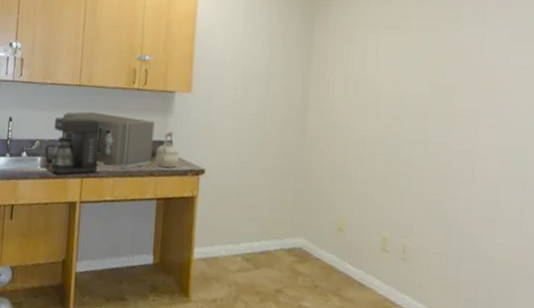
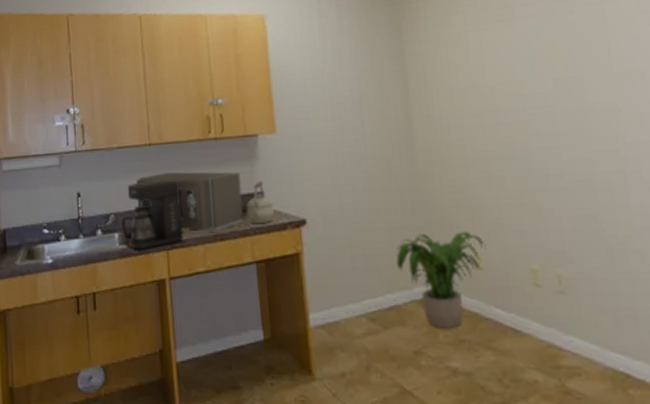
potted plant: none [274,196,350,276] -> present [395,231,486,328]

